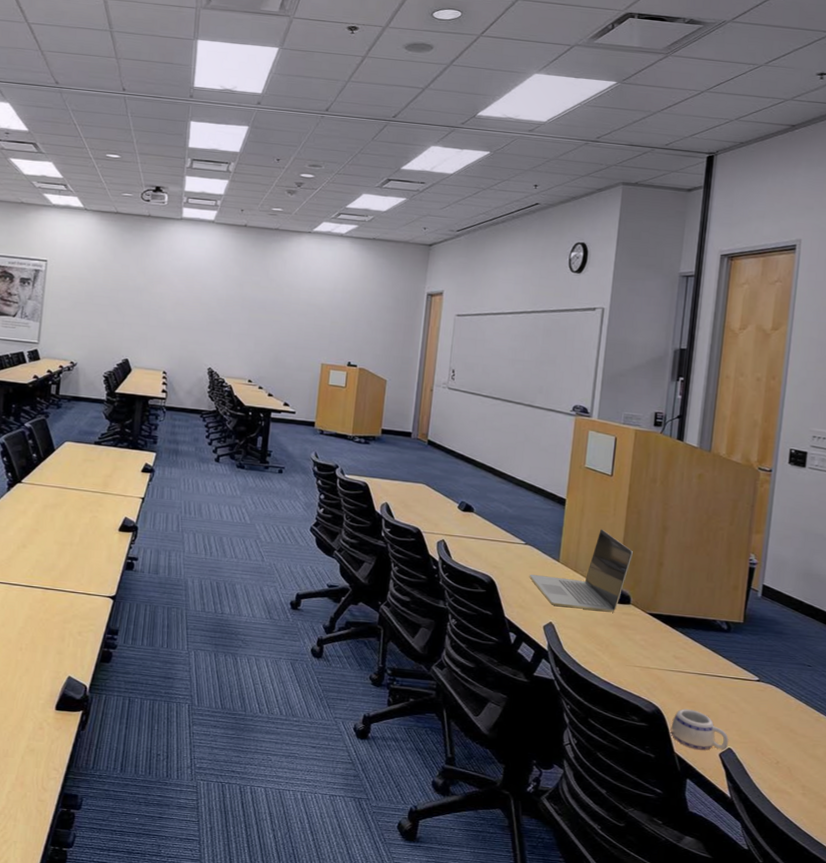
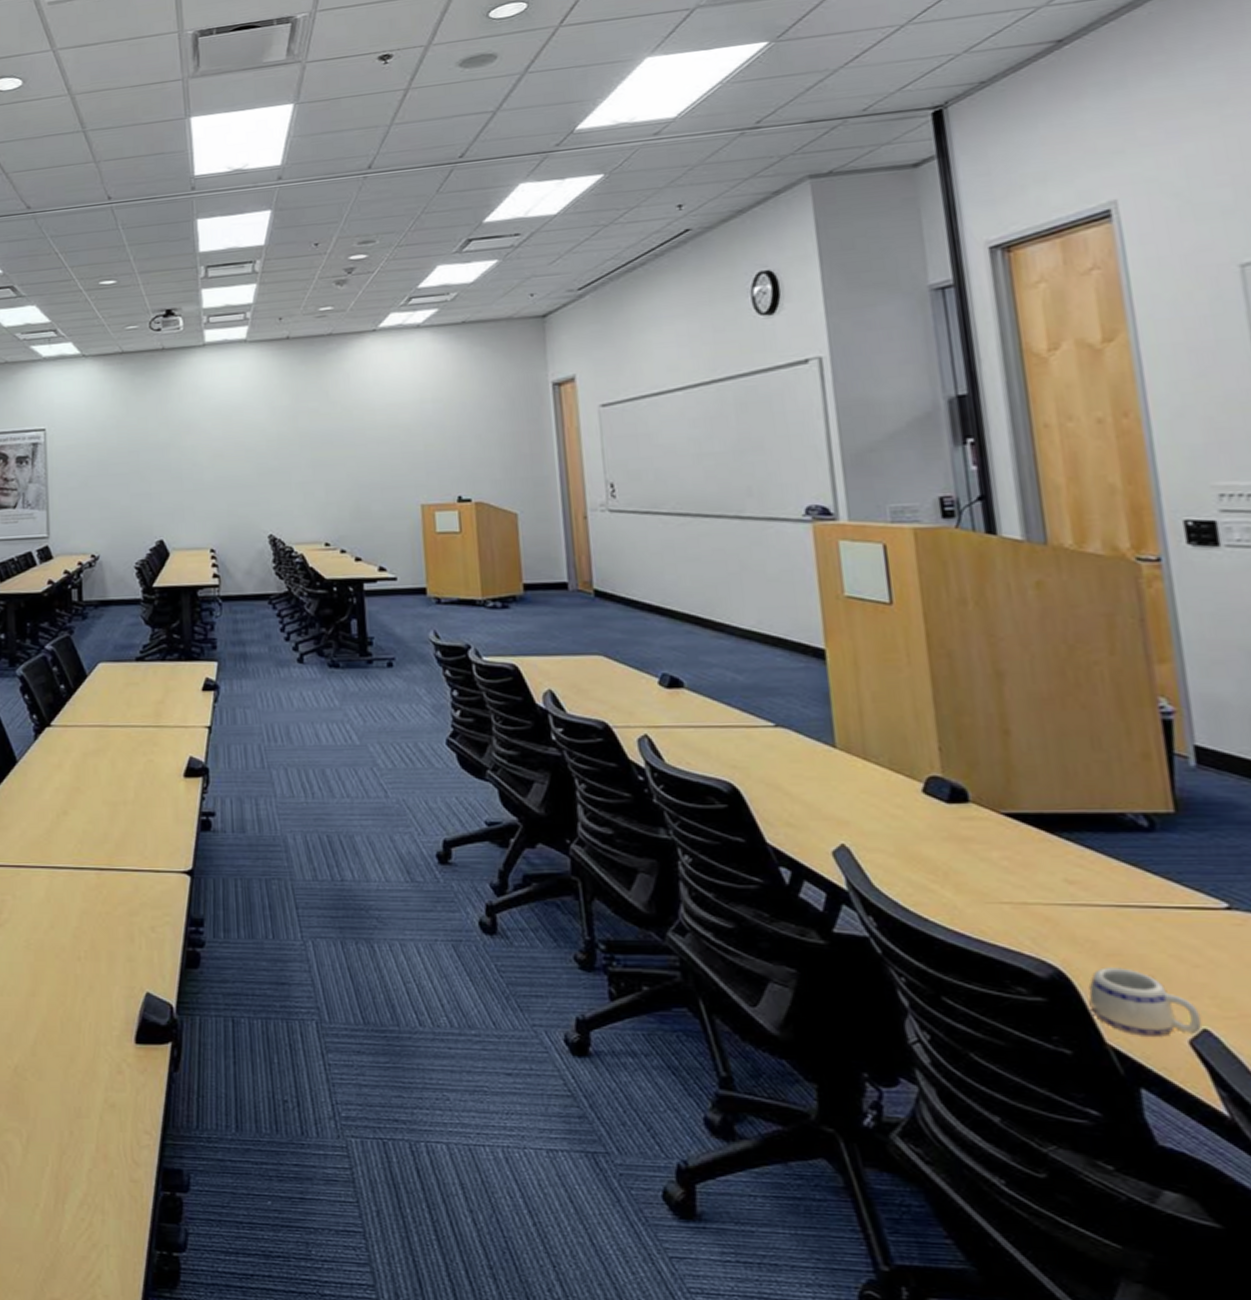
laptop: present [530,529,633,613] -> none [793,688,955,819]

